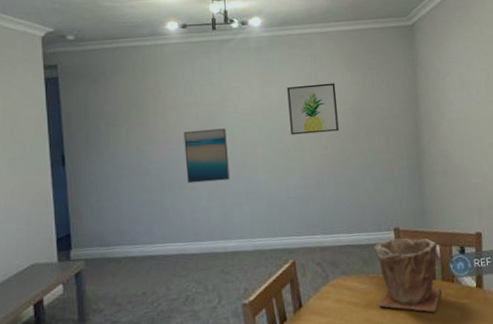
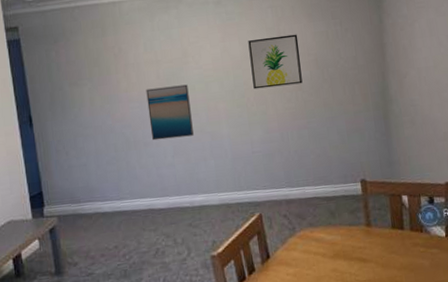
plant pot: present [374,238,441,313] -> none [341,189,410,262]

